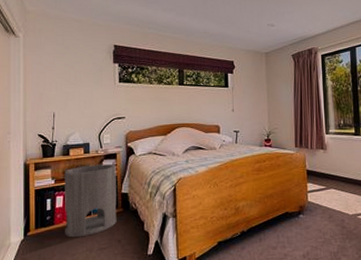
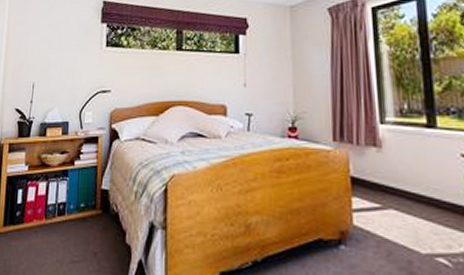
cylinder: present [64,162,117,238] -> none [34,147,97,243]

